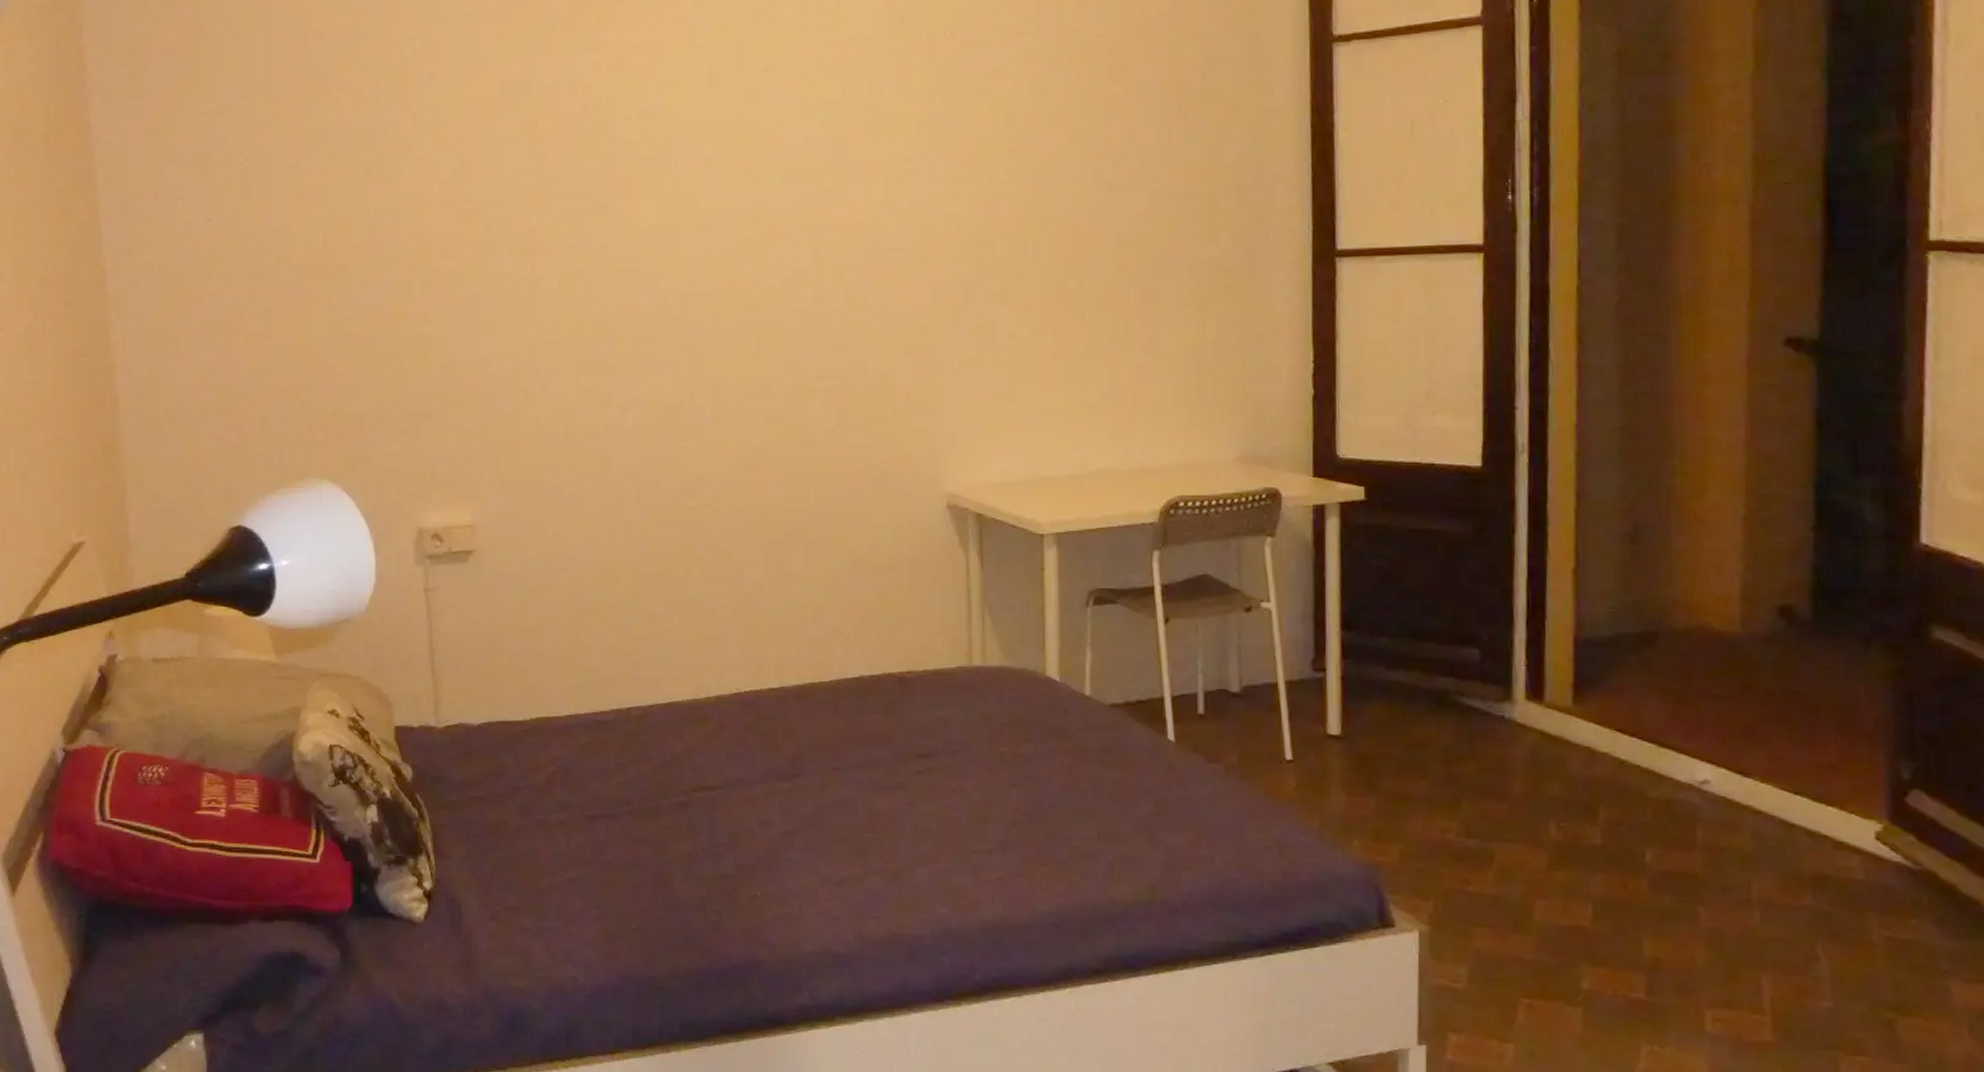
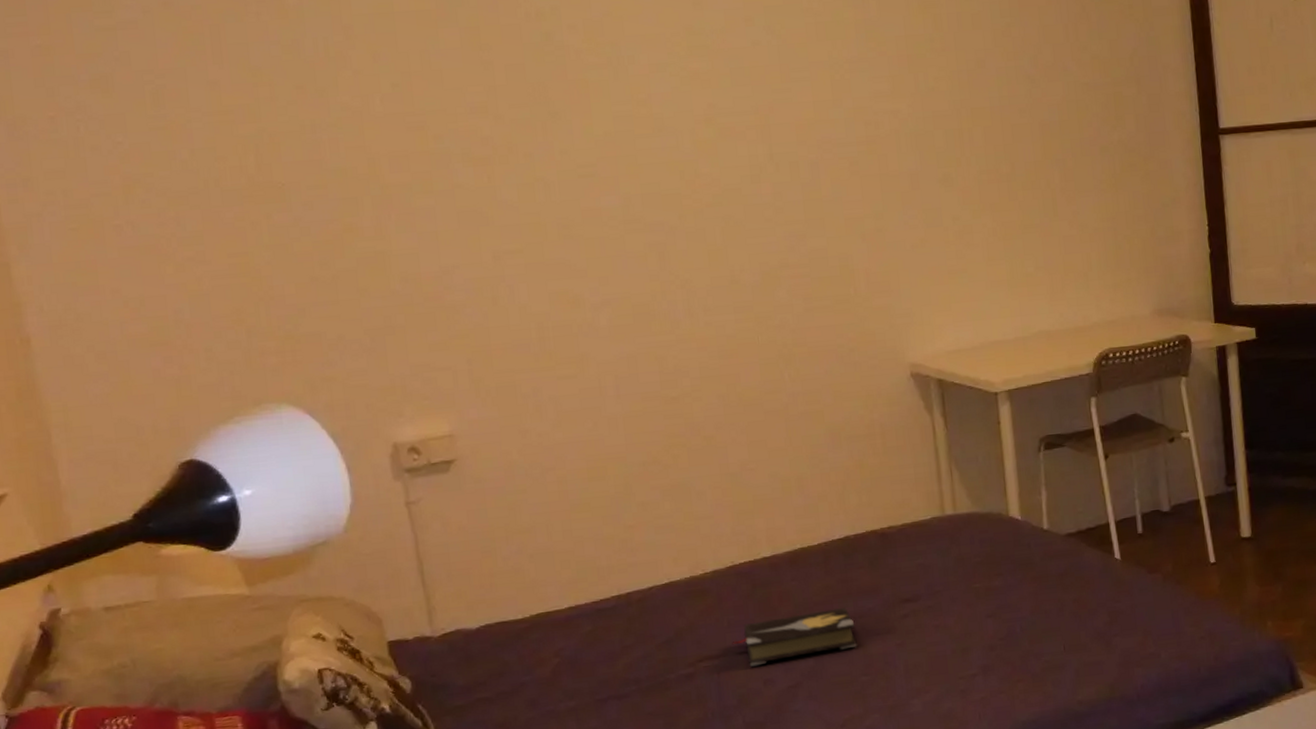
hardback book: none [729,753,862,805] -> present [732,607,857,667]

